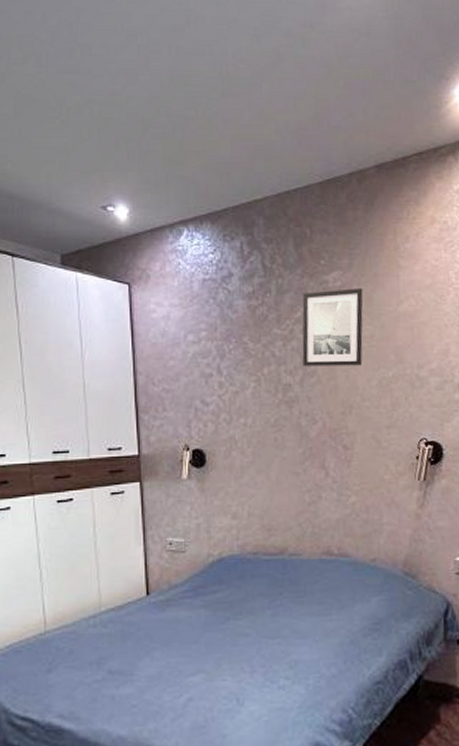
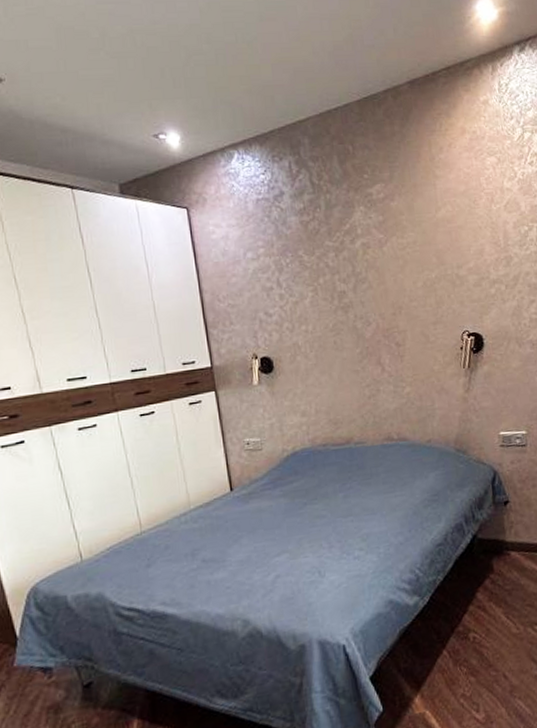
wall art: present [302,288,363,367] -> none [350,198,408,274]

